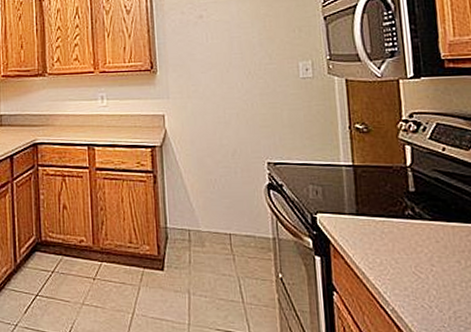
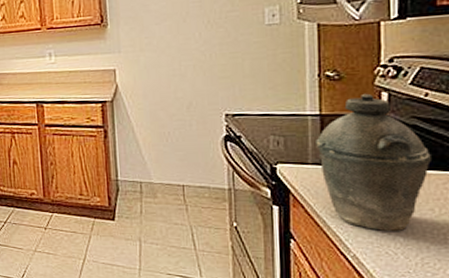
kettle: none [351,146,455,283] -> present [316,93,433,231]

